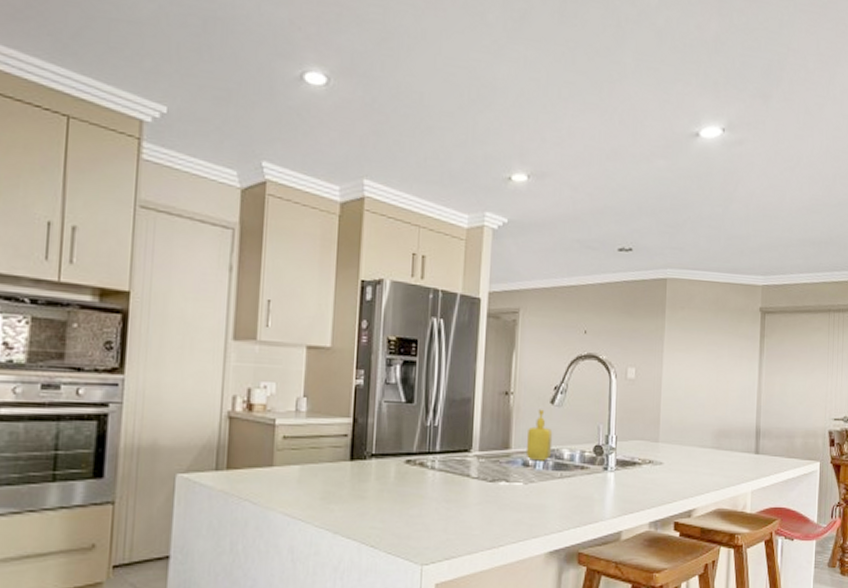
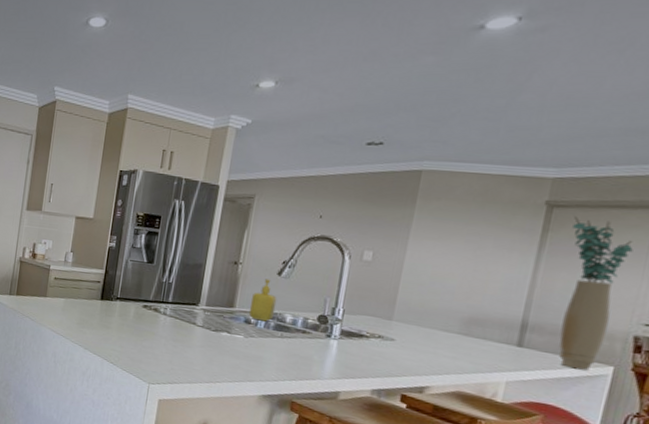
vase: none [780,322,819,469] -> present [558,216,633,371]

